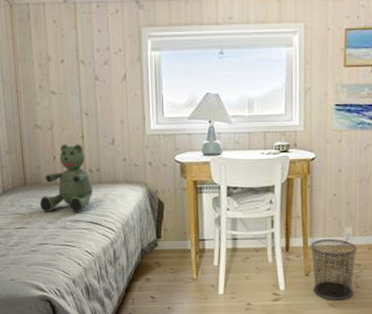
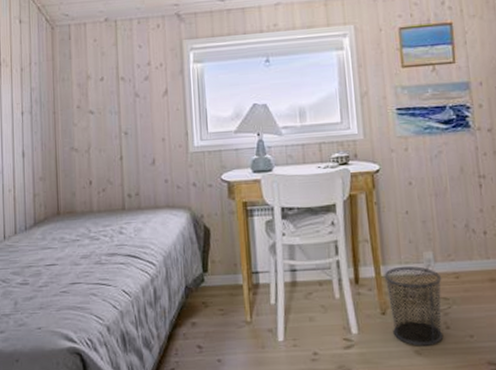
teddy bear: present [40,144,93,213] -> none [73,166,131,245]

